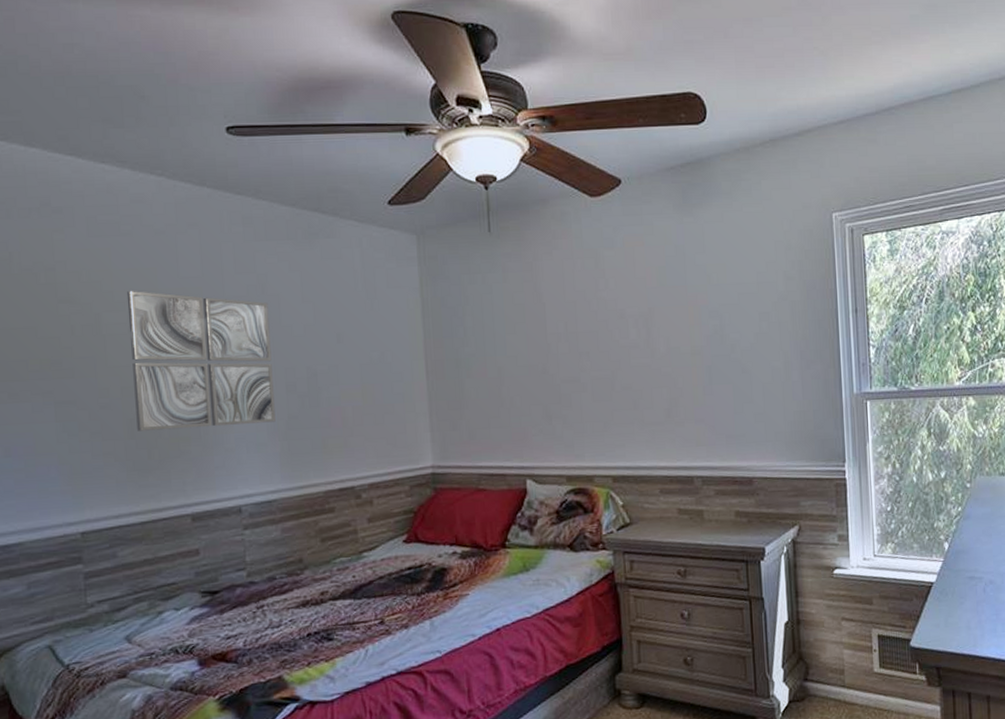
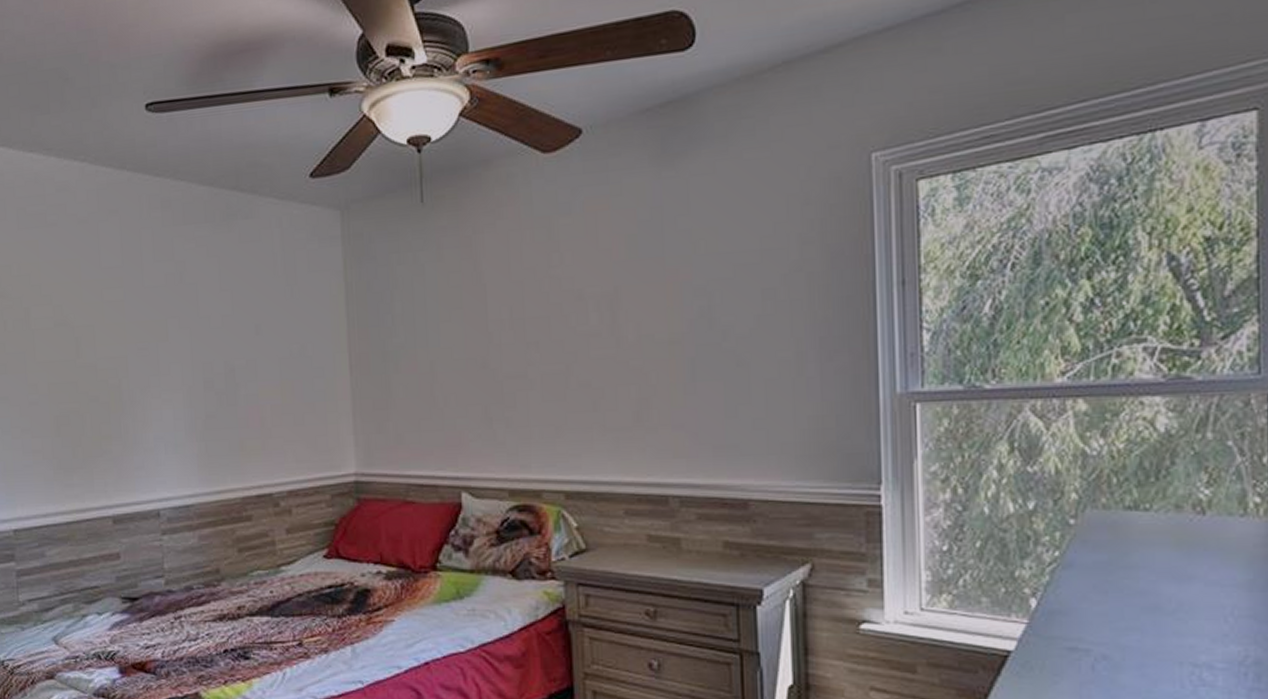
wall art: present [126,291,276,431] -> none [53,283,193,429]

